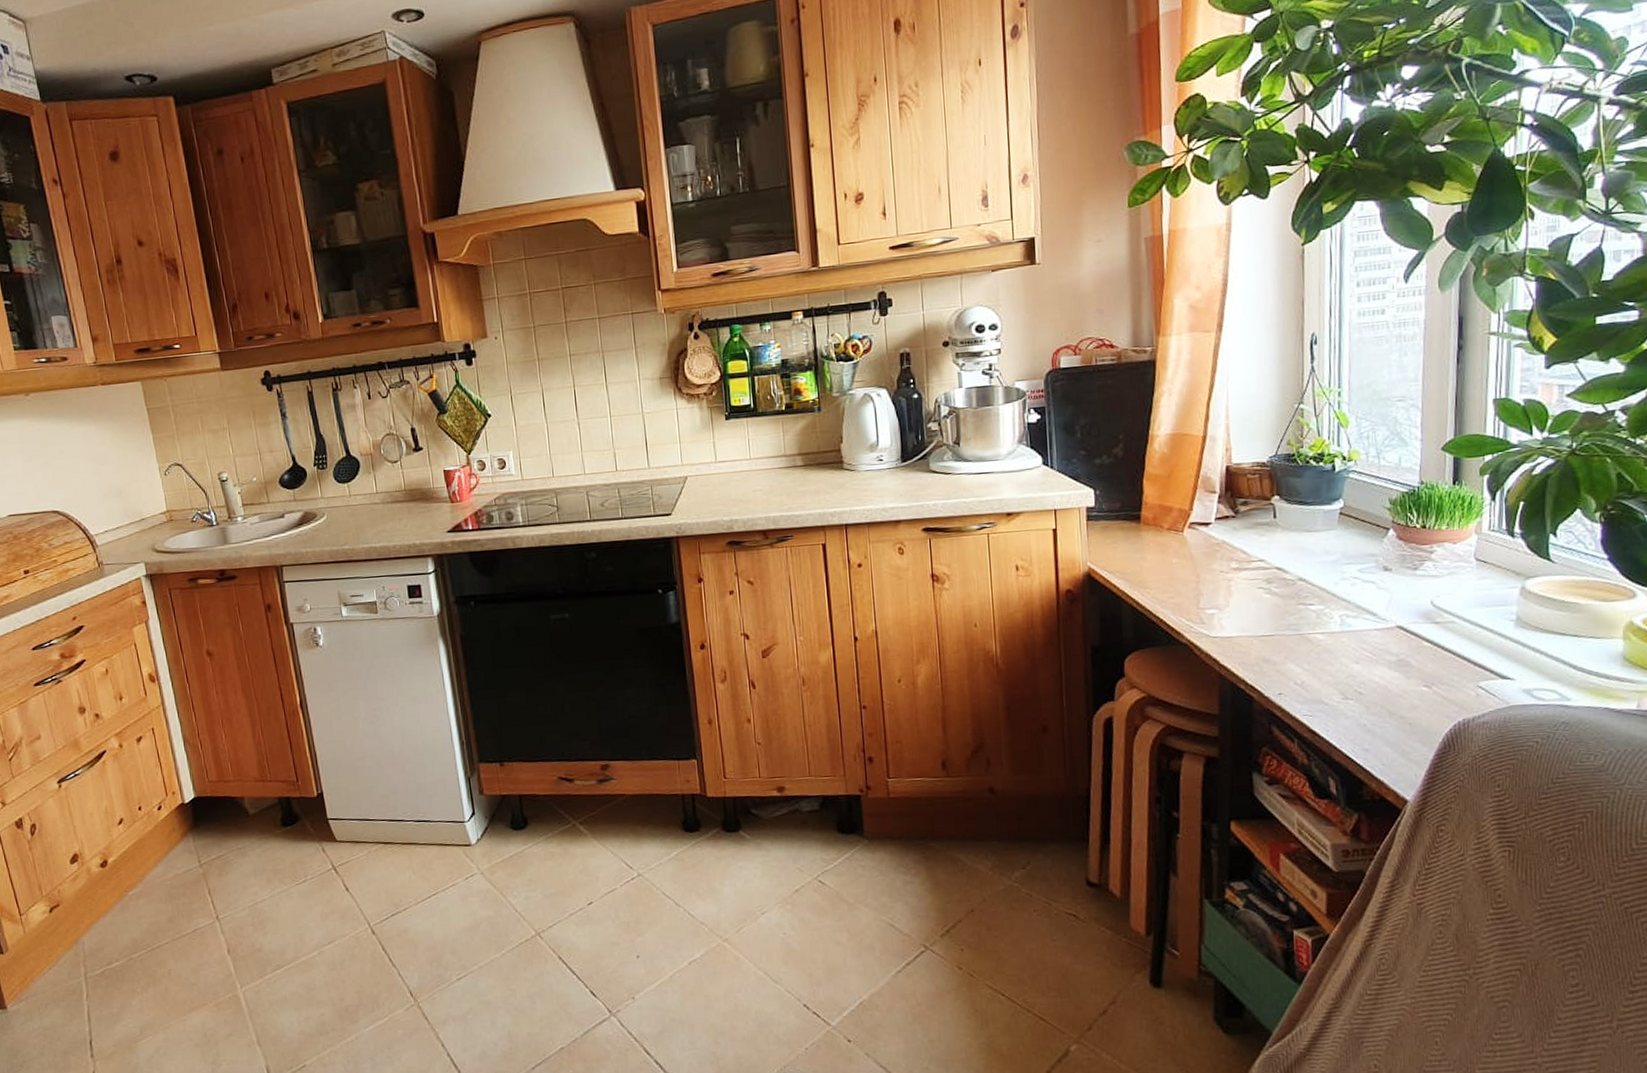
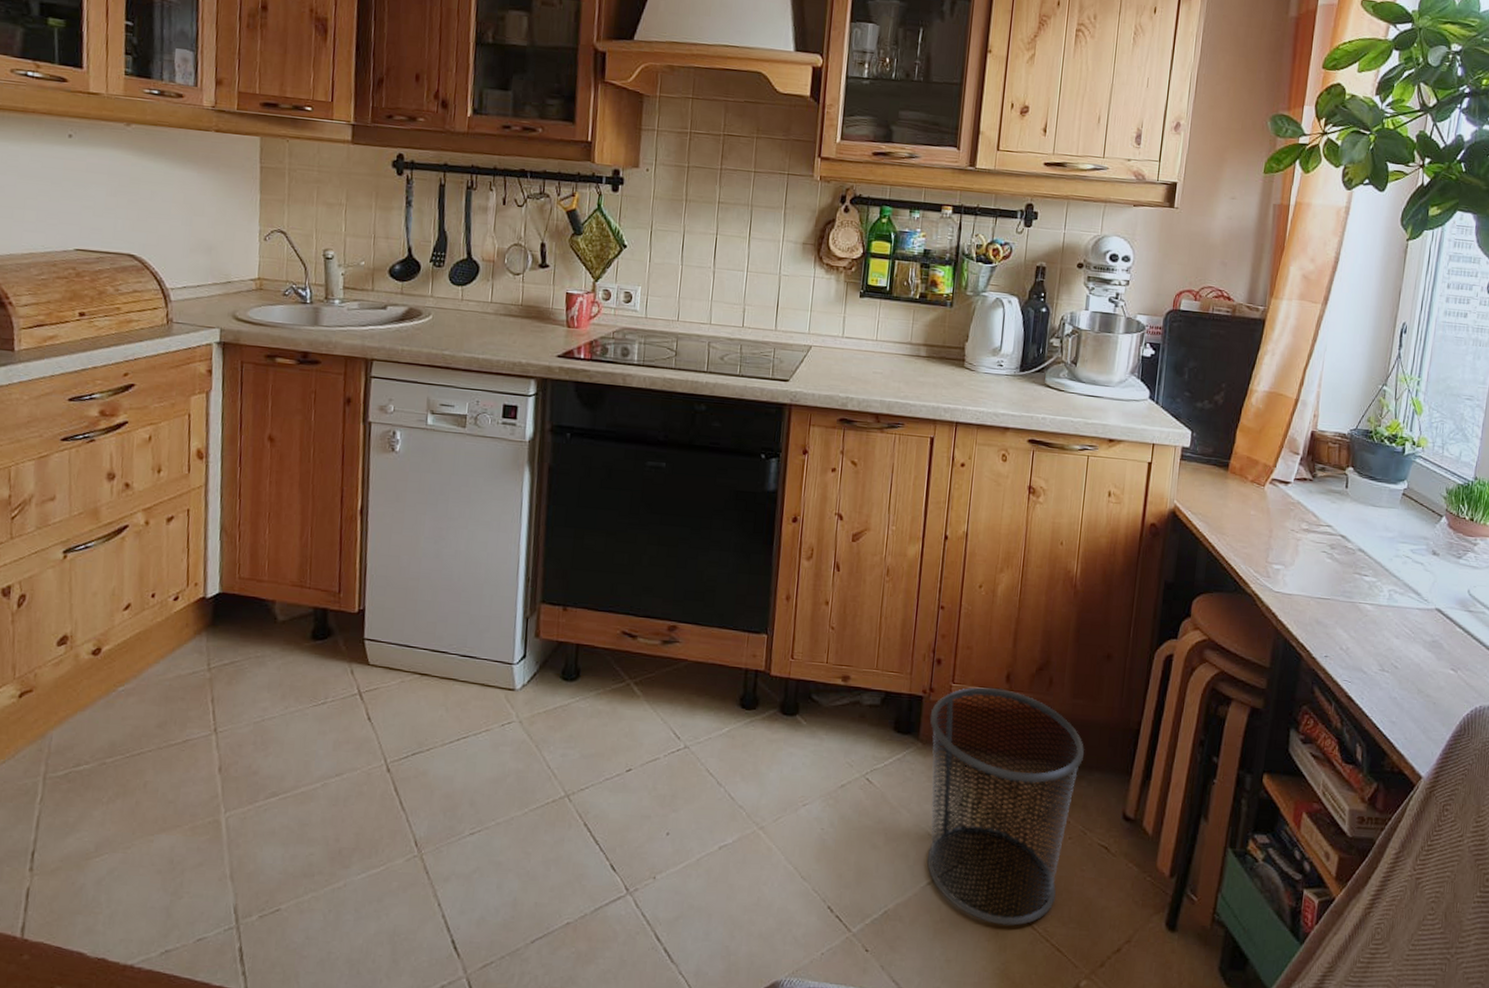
waste bin: none [871,776,1036,1002] -> present [926,687,1085,926]

